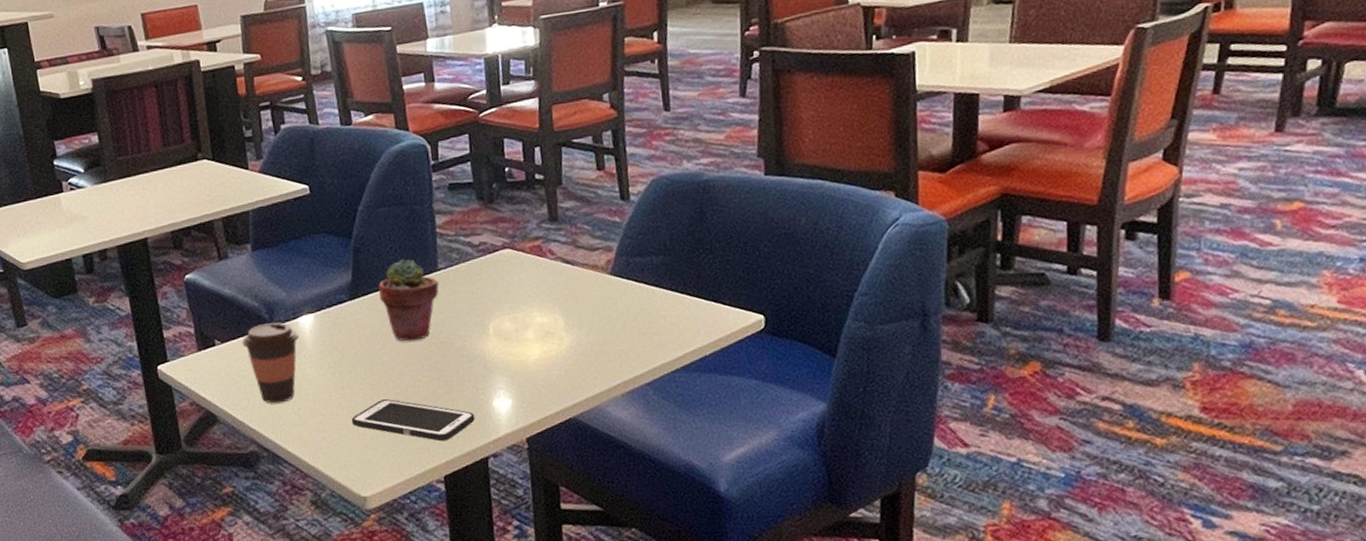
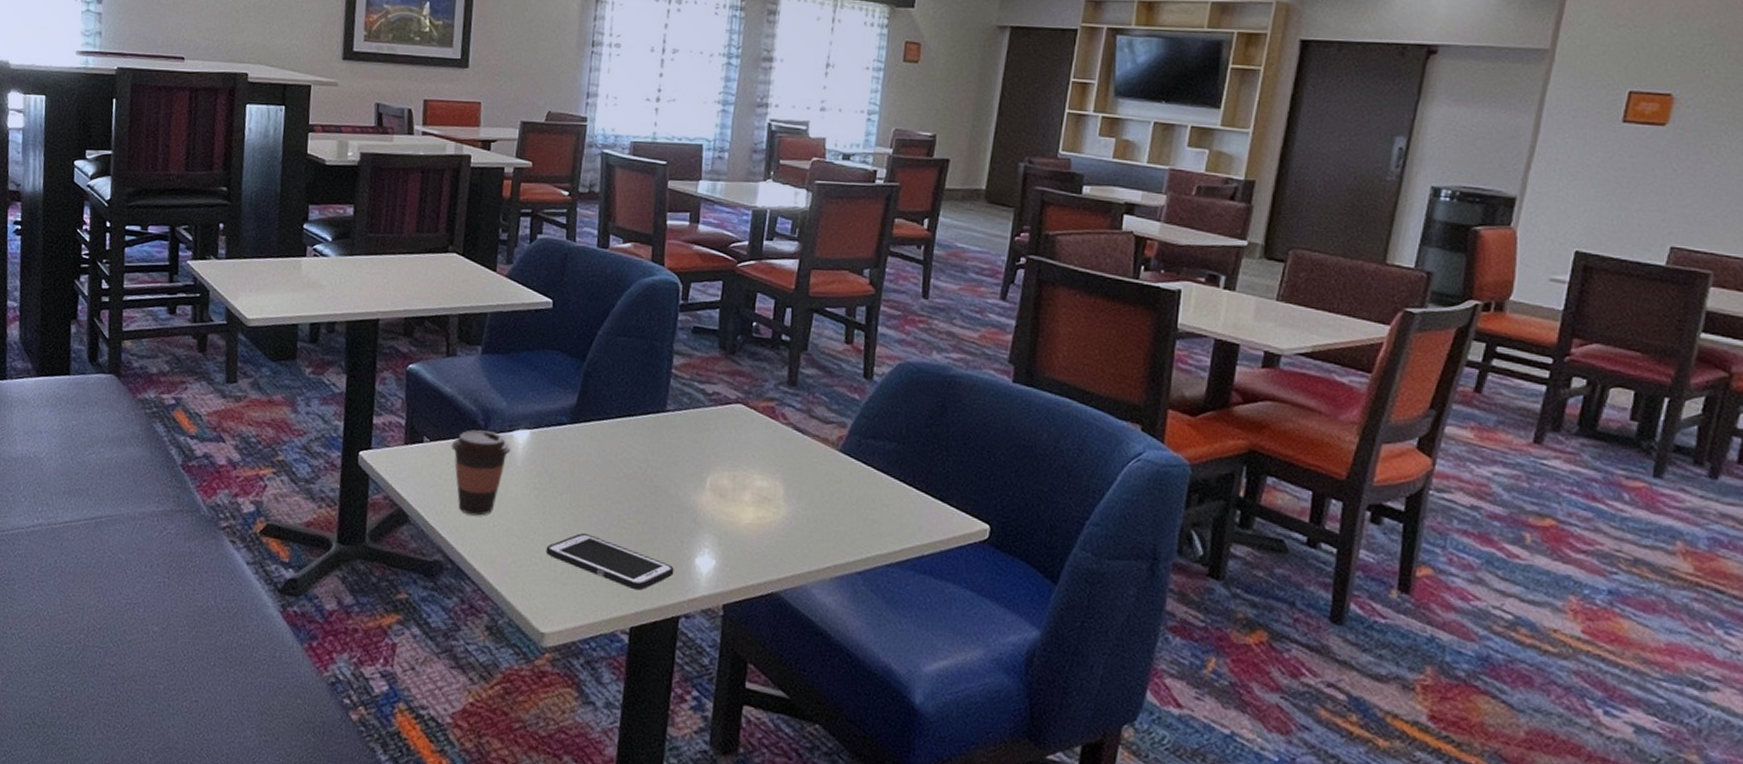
potted succulent: present [378,259,439,341] -> none [601,393,664,479]

